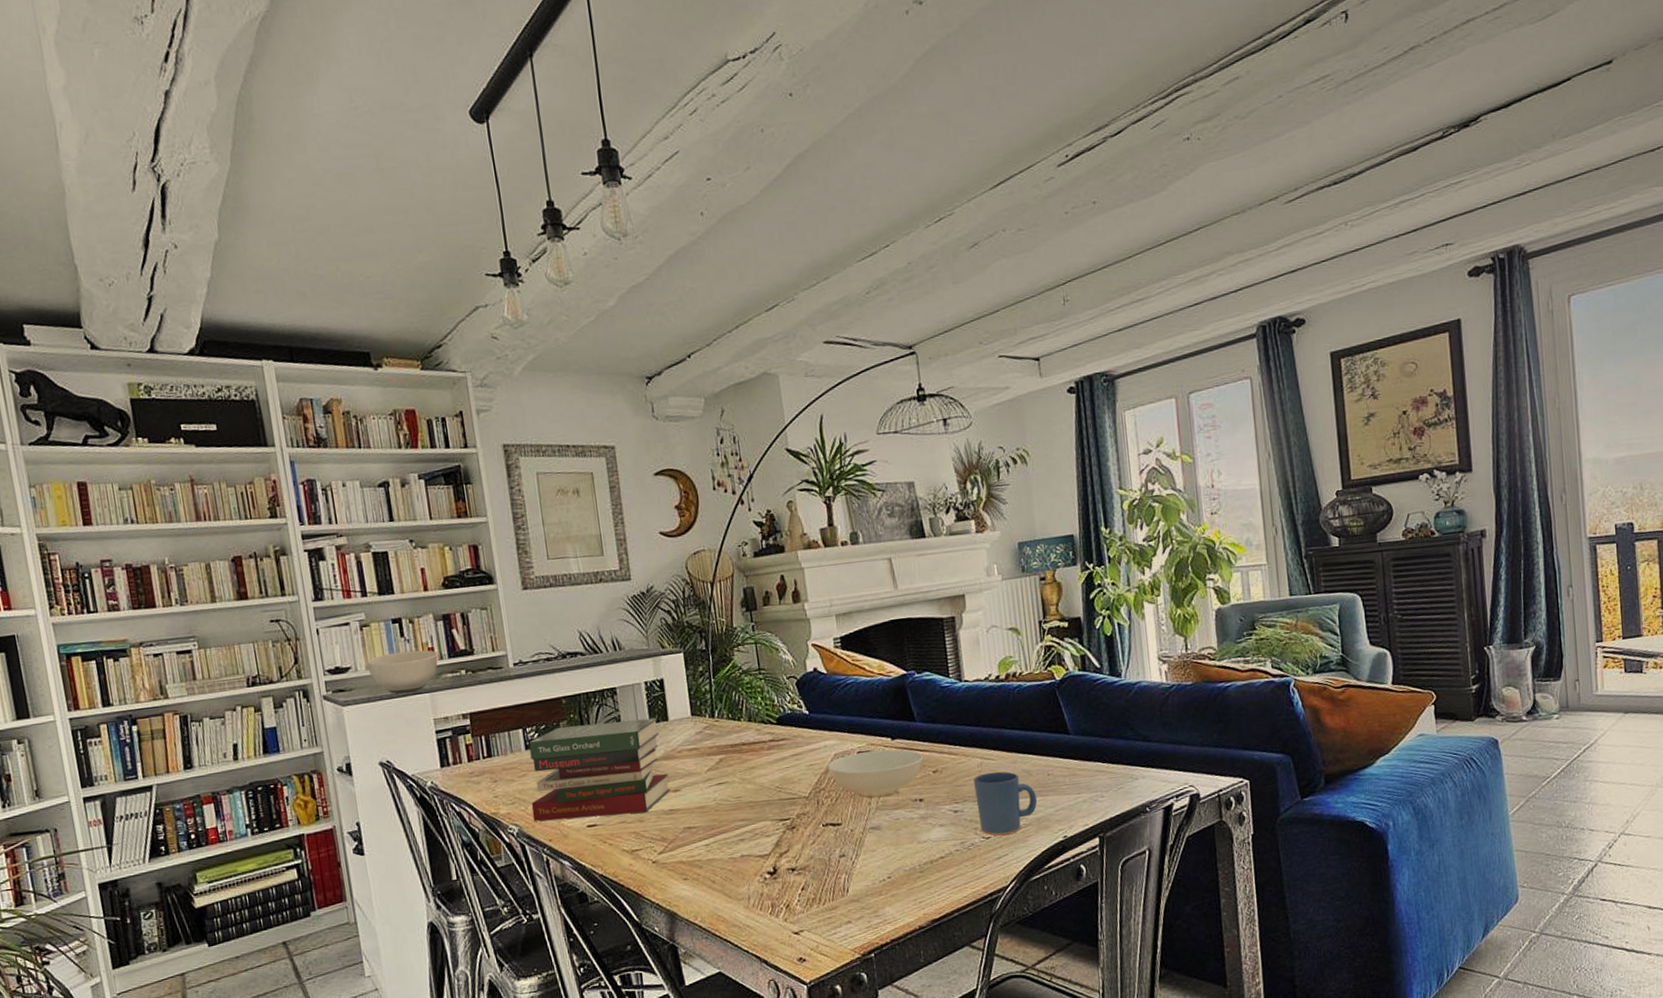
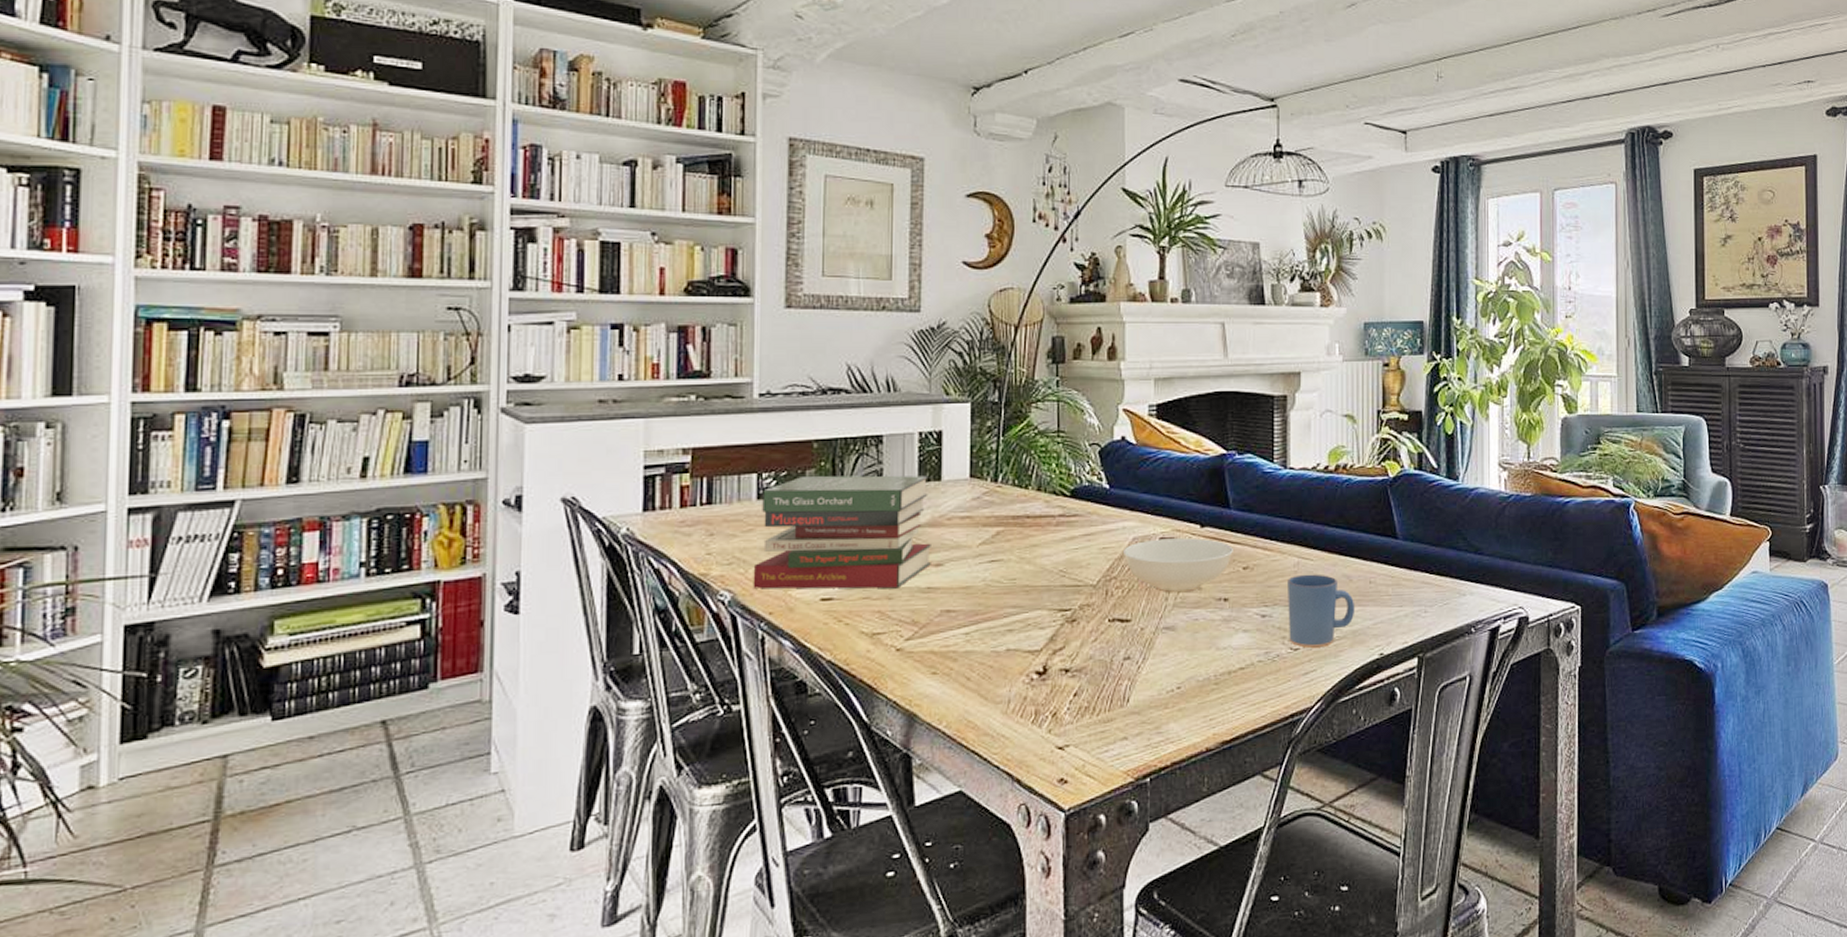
bowl: present [367,650,438,694] -> none [568,364,663,416]

